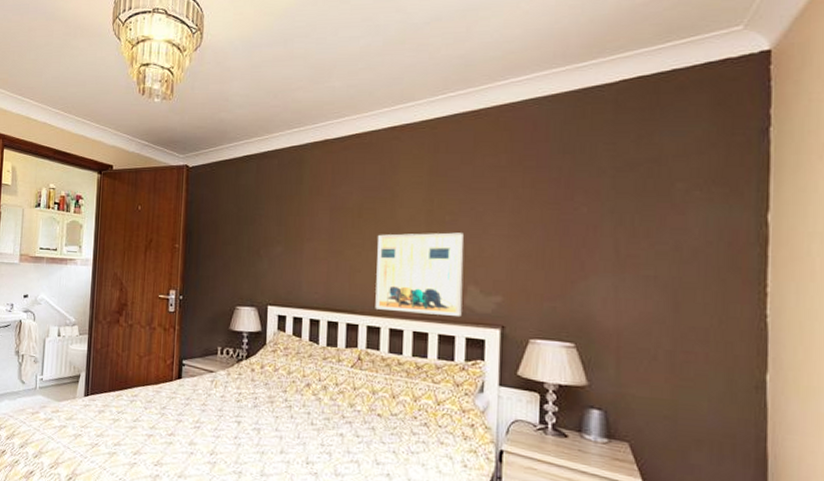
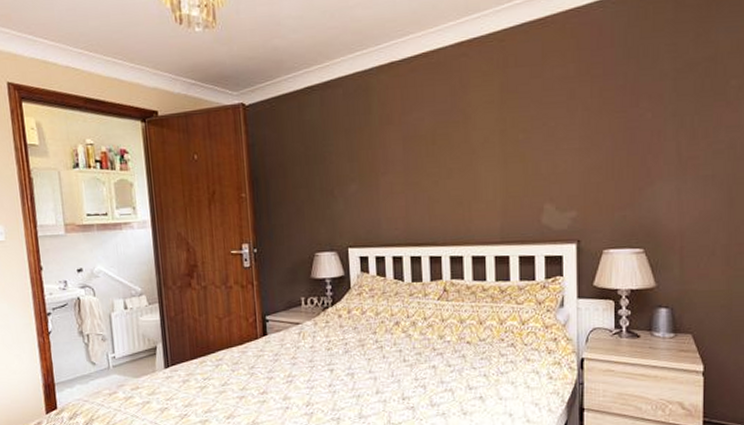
wall art: present [375,232,464,316] -> none [454,150,540,239]

